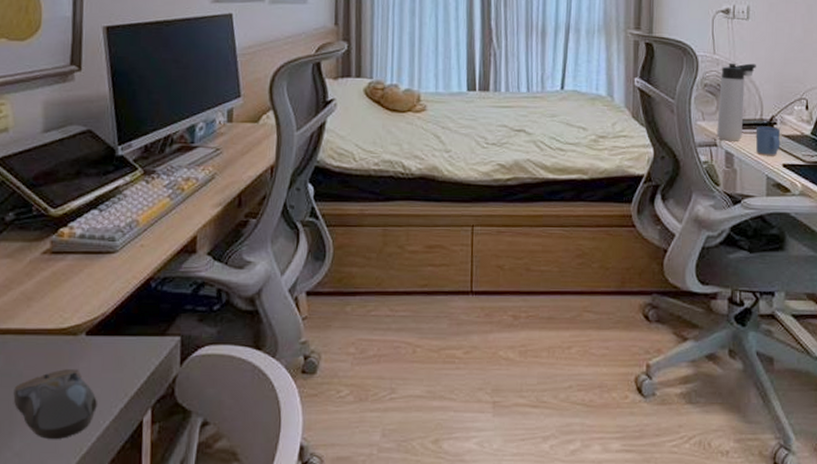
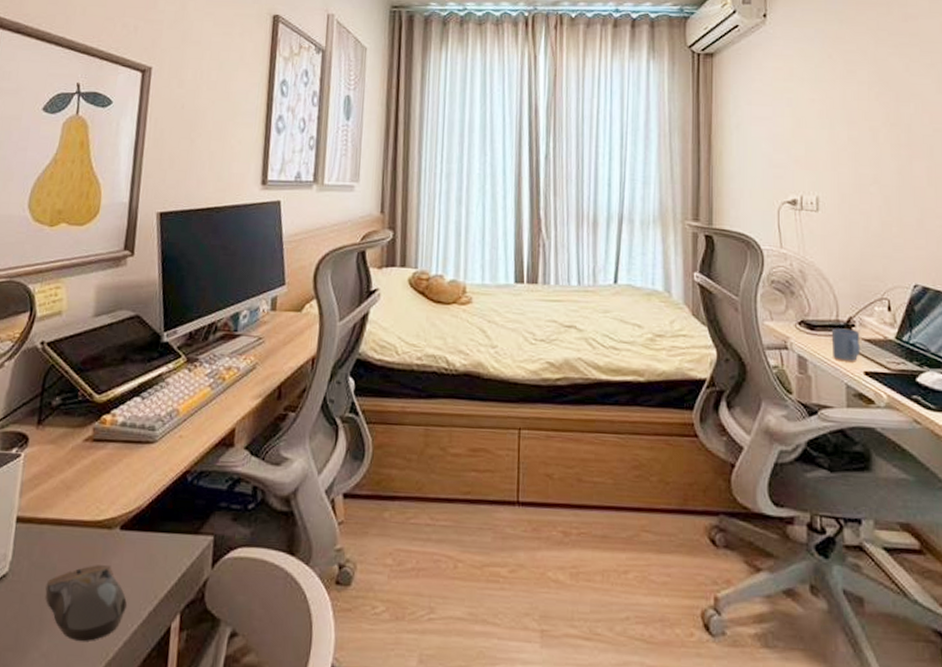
thermos bottle: present [717,62,756,141] -> none [787,257,829,345]

